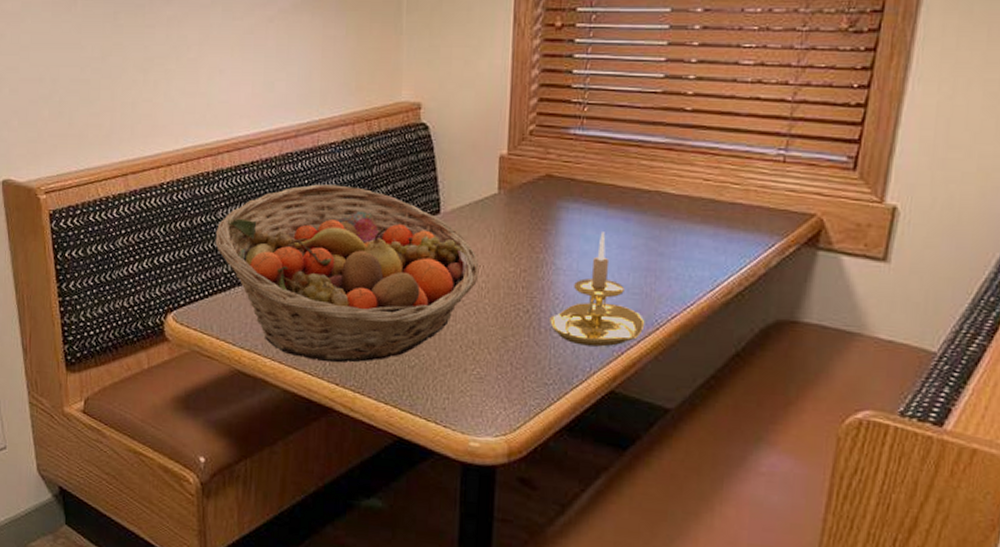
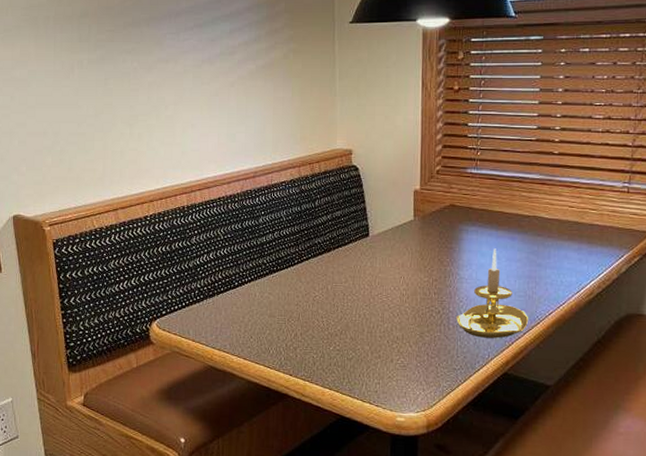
fruit basket: present [215,184,479,363] -> none [190,215,401,358]

